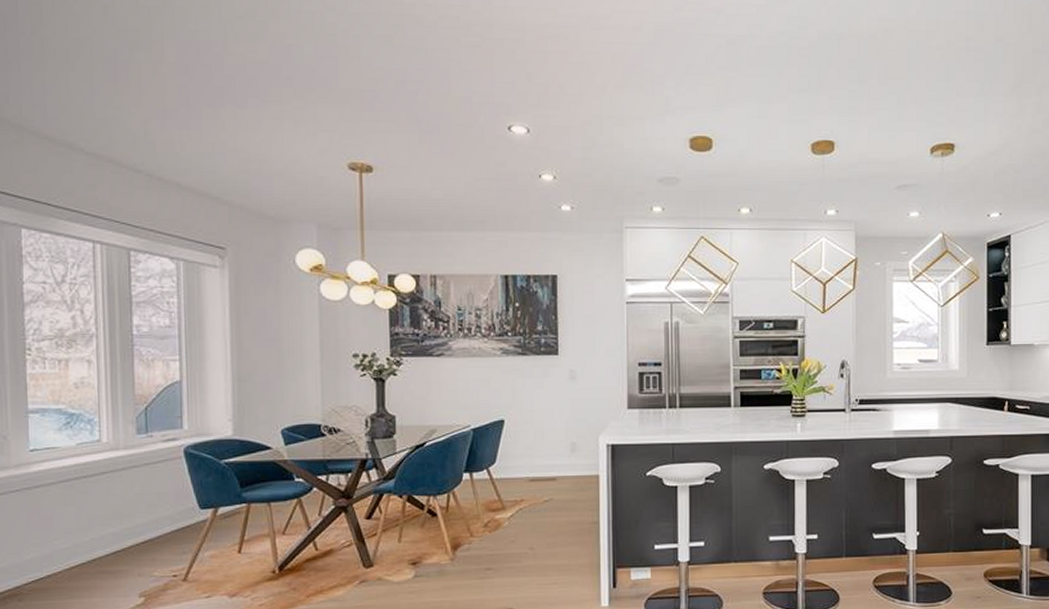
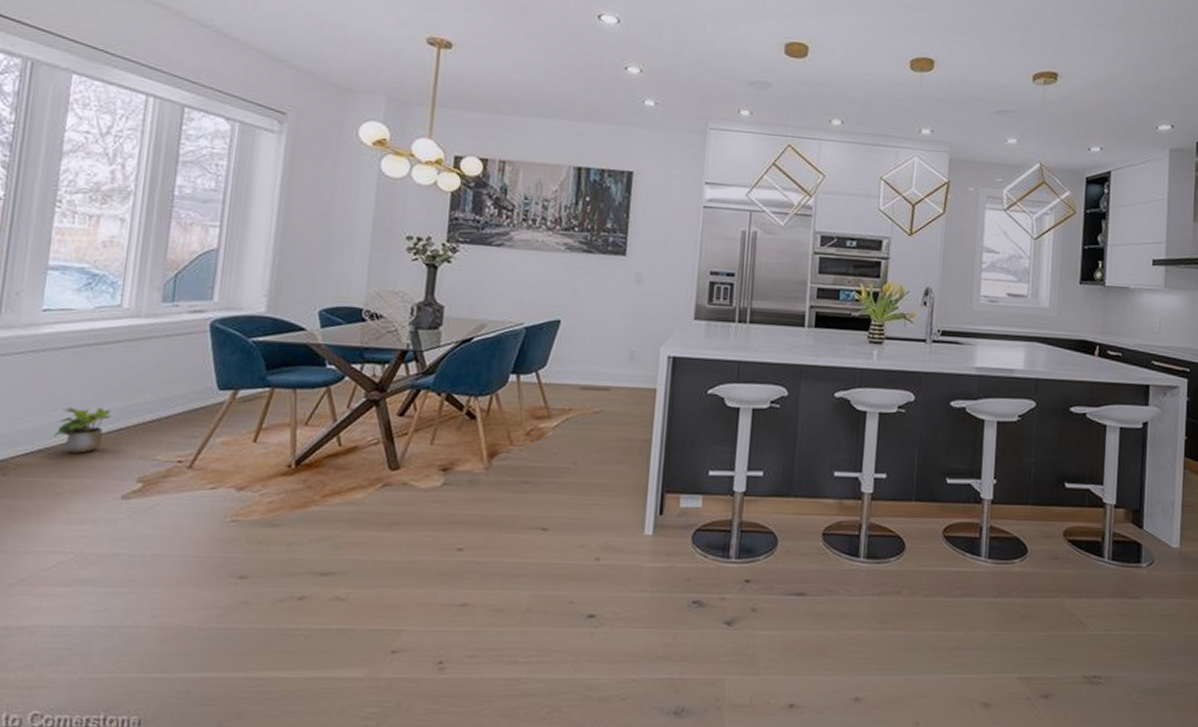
potted plant: none [59,533,107,576] -> present [54,407,112,454]

